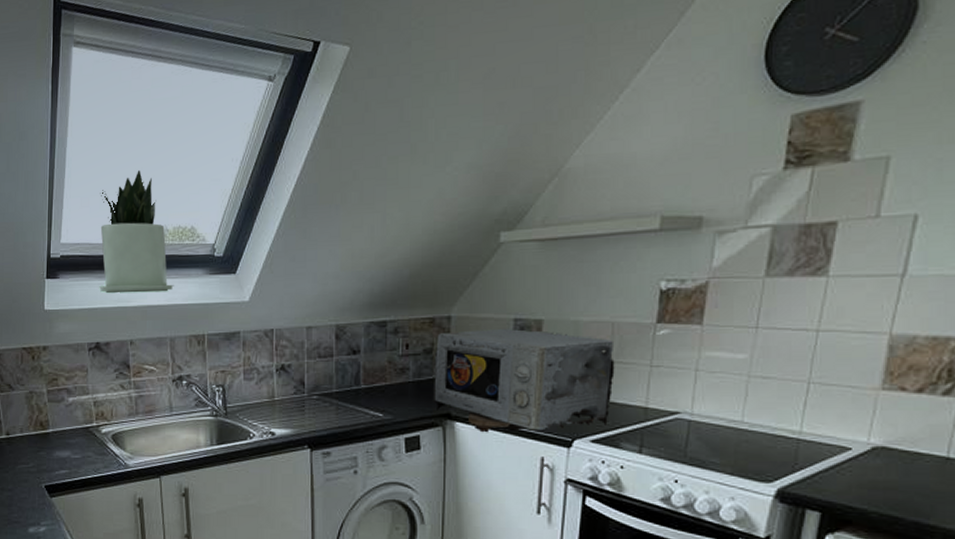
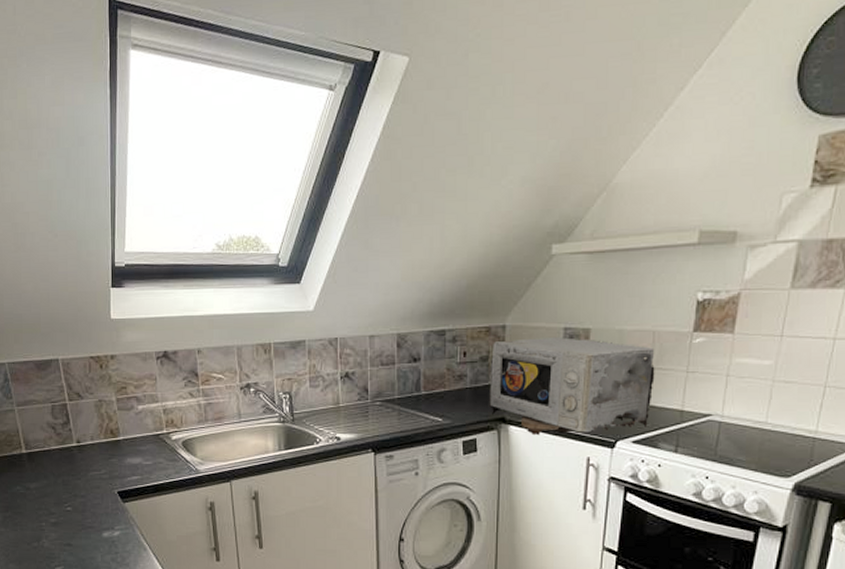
planter: present [98,170,174,294] -> none [163,179,240,303]

